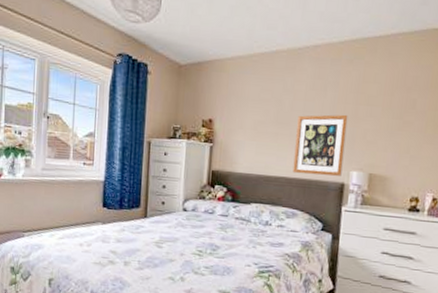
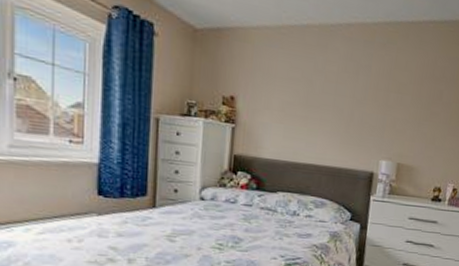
wall art: present [292,114,348,176] -> none [322,99,379,165]

